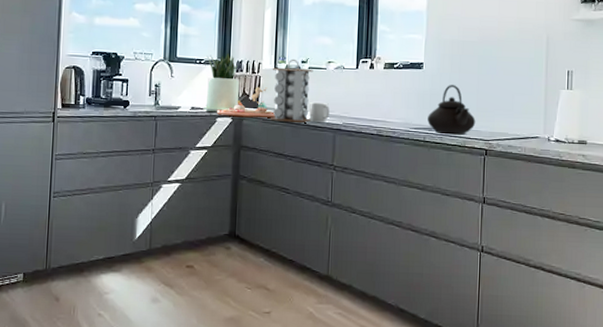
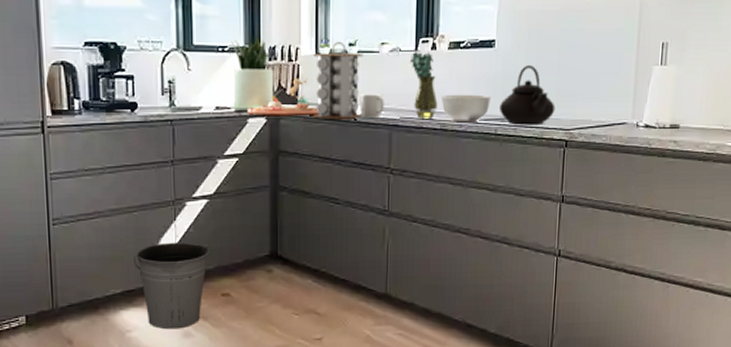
bucket: none [116,218,178,295] -> present [134,242,209,330]
vase: none [351,67,375,125] -> present [409,49,438,119]
bowl: none [378,106,420,130] -> present [442,94,491,123]

